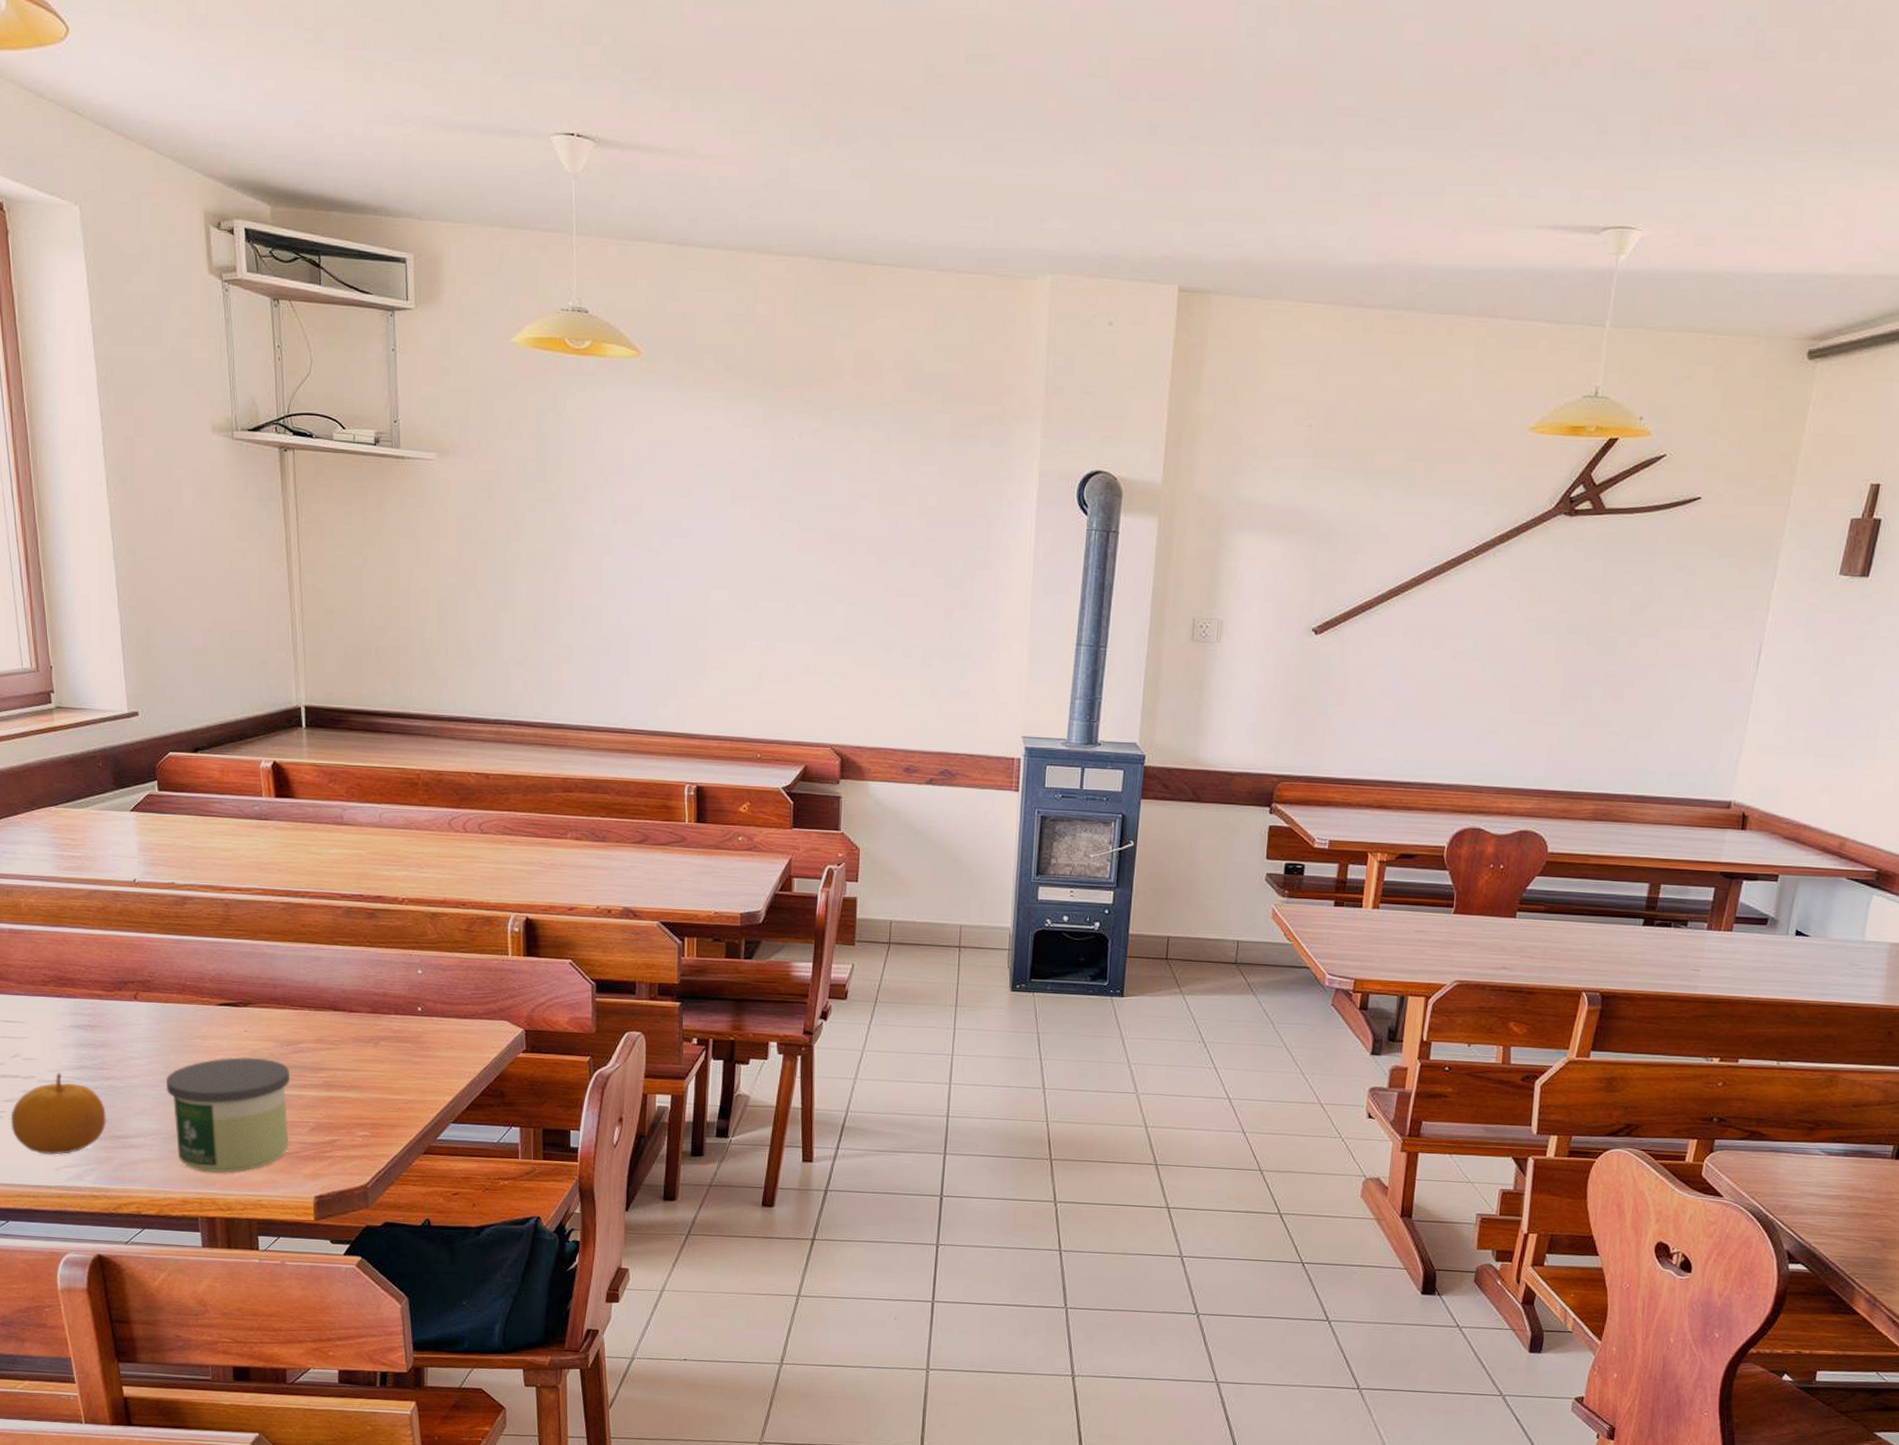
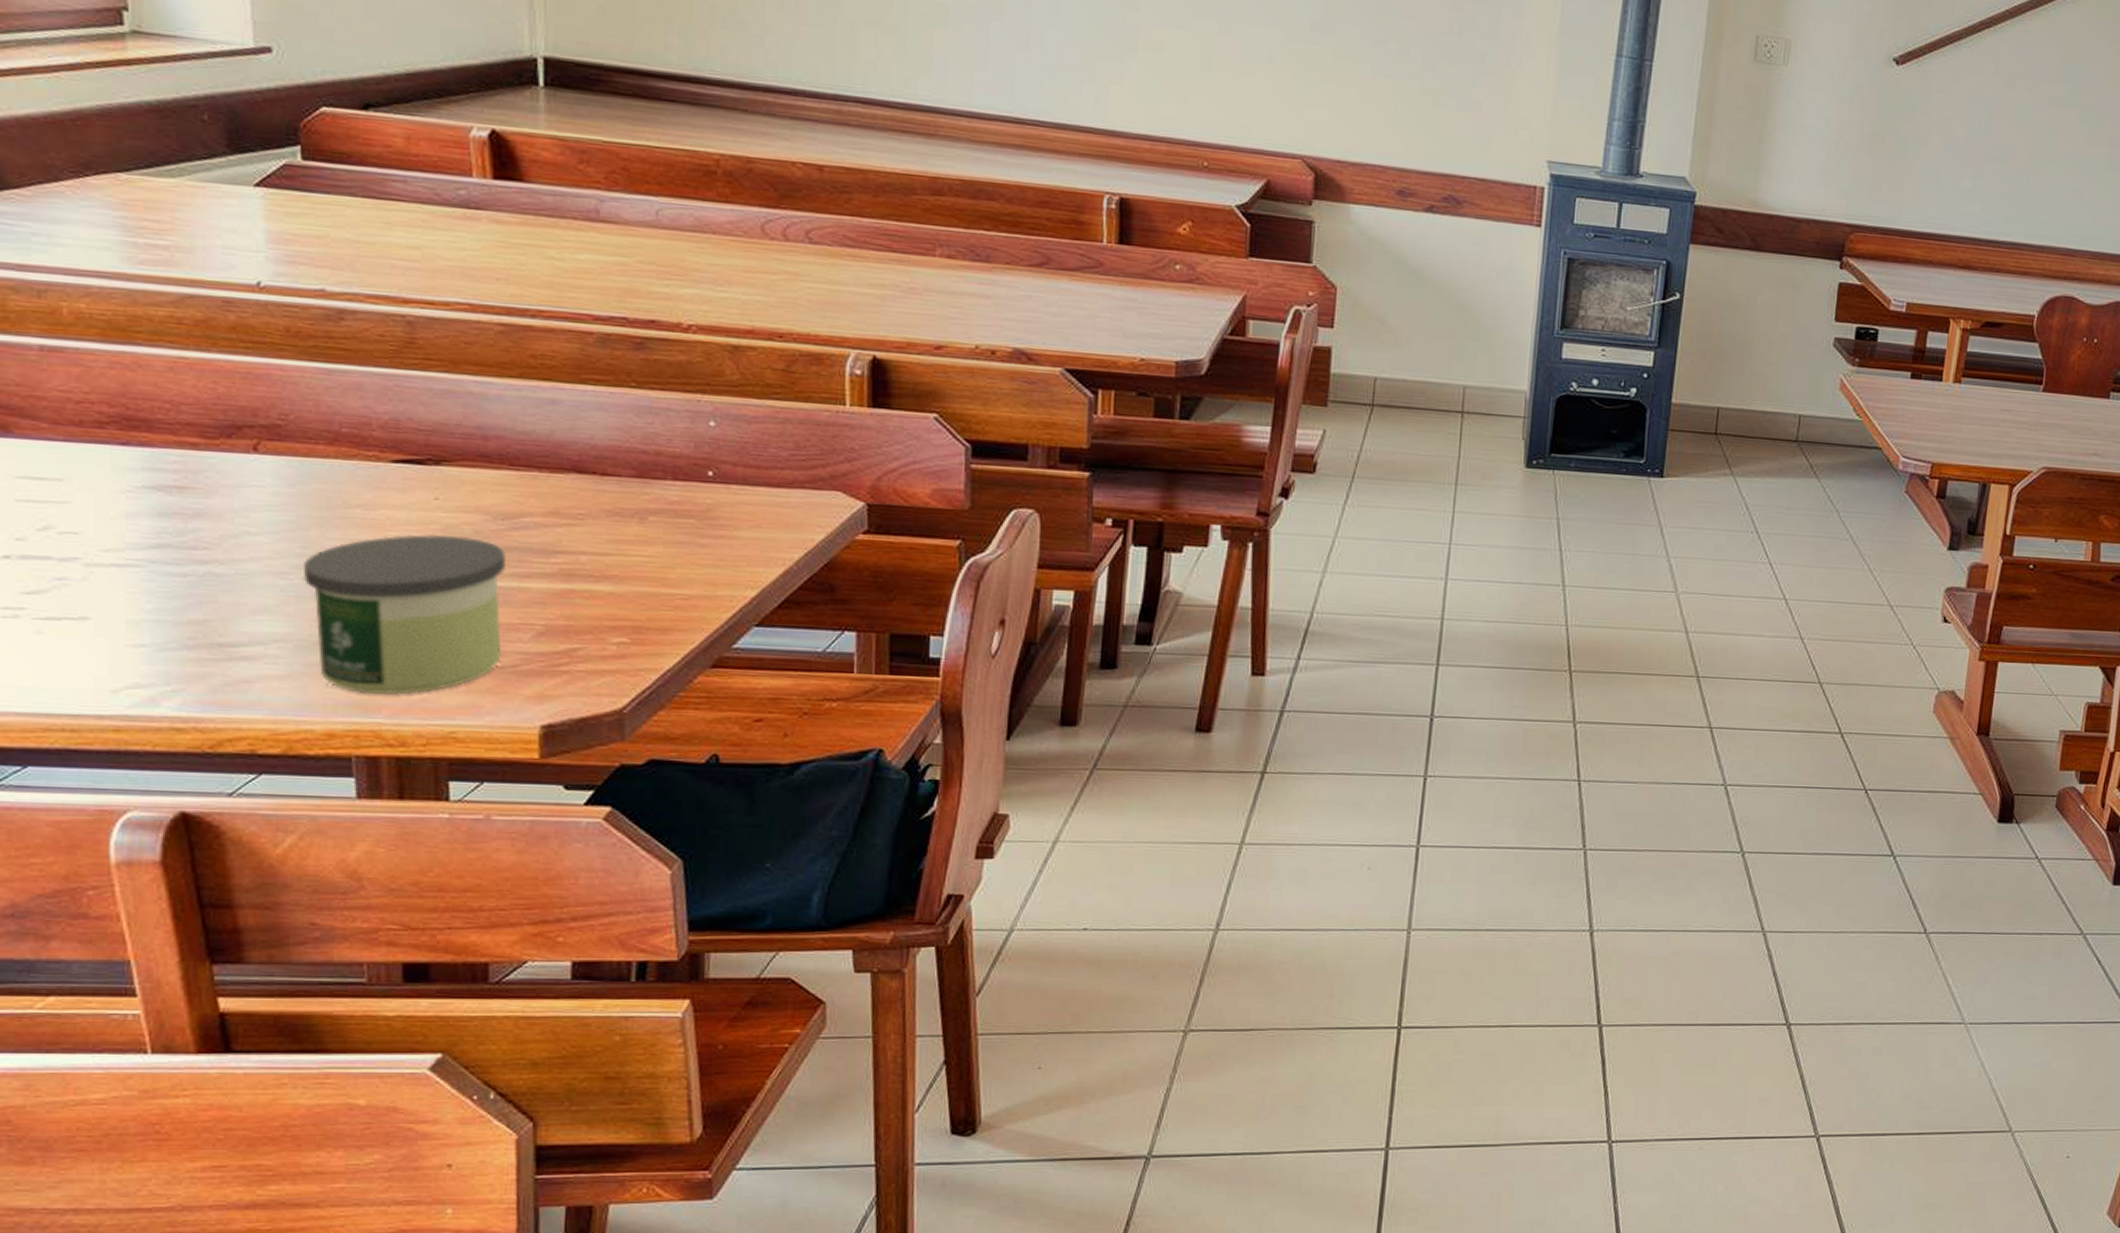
fruit: present [11,1073,106,1155] -> none [35,553,201,671]

